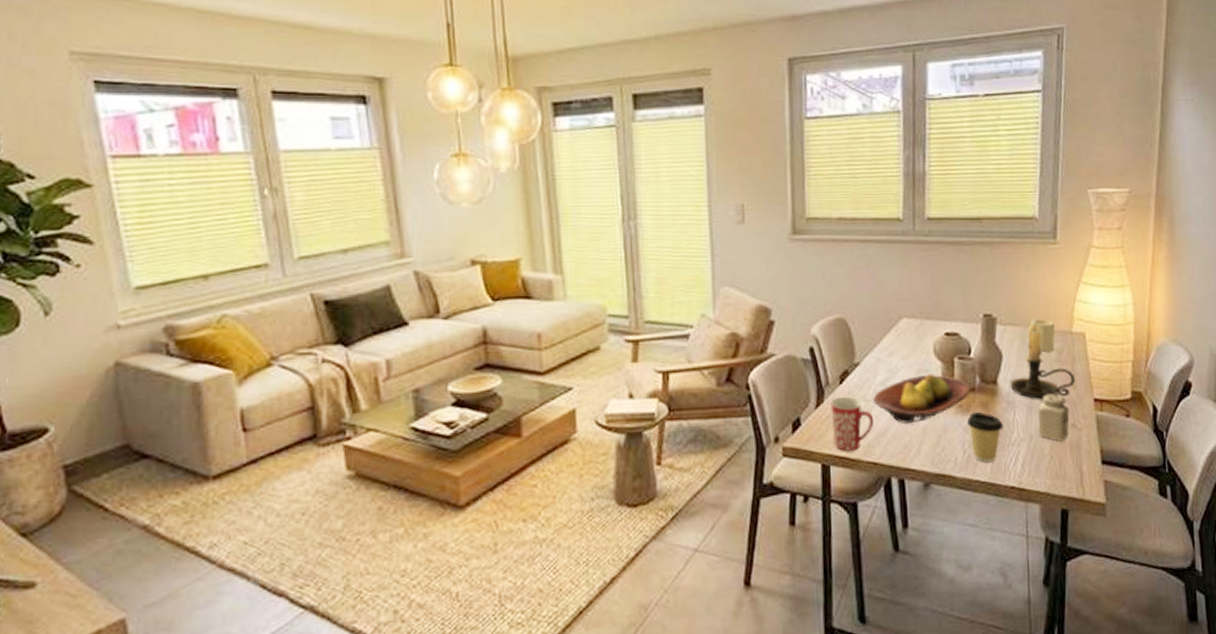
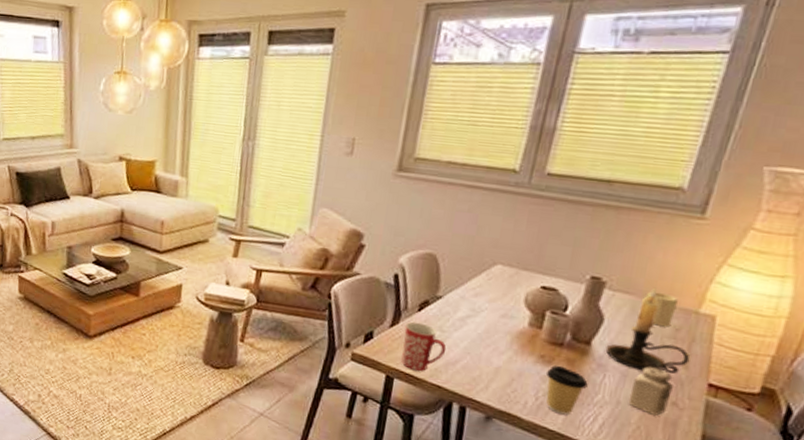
fruit bowl: present [873,374,971,423] -> none [449,319,559,362]

